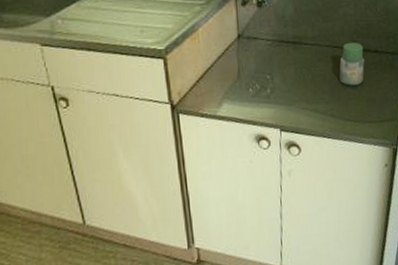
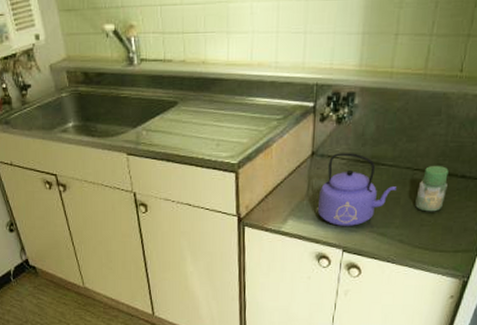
kettle: none [250,34,321,107] -> present [317,153,396,227]

